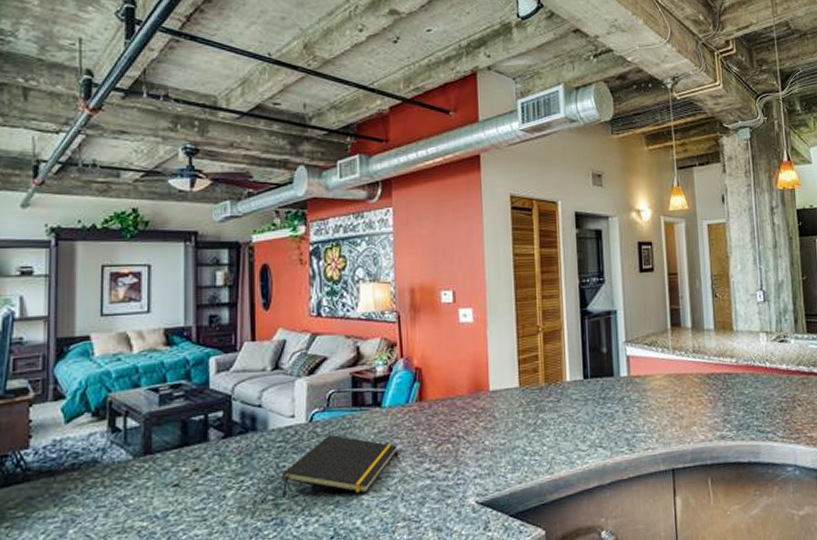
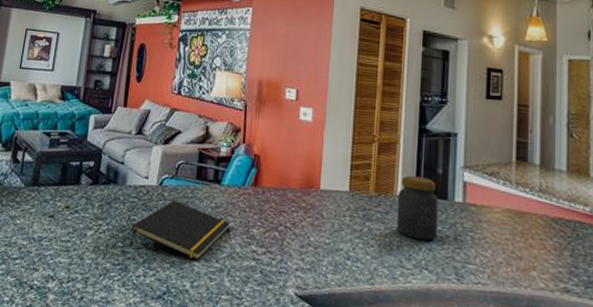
jar: none [567,359,608,421] -> present [396,175,438,241]

